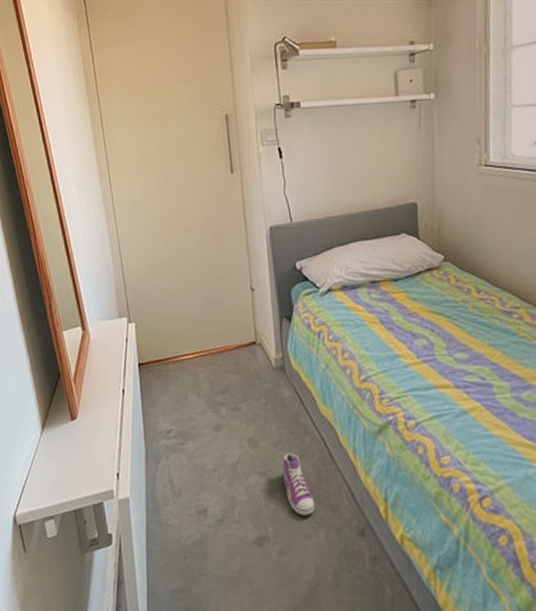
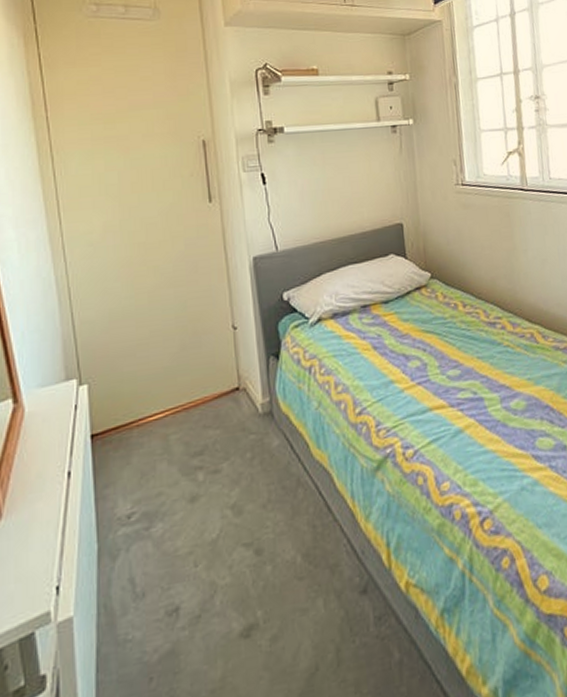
sneaker: present [282,453,315,515] -> none [272,511,312,586]

